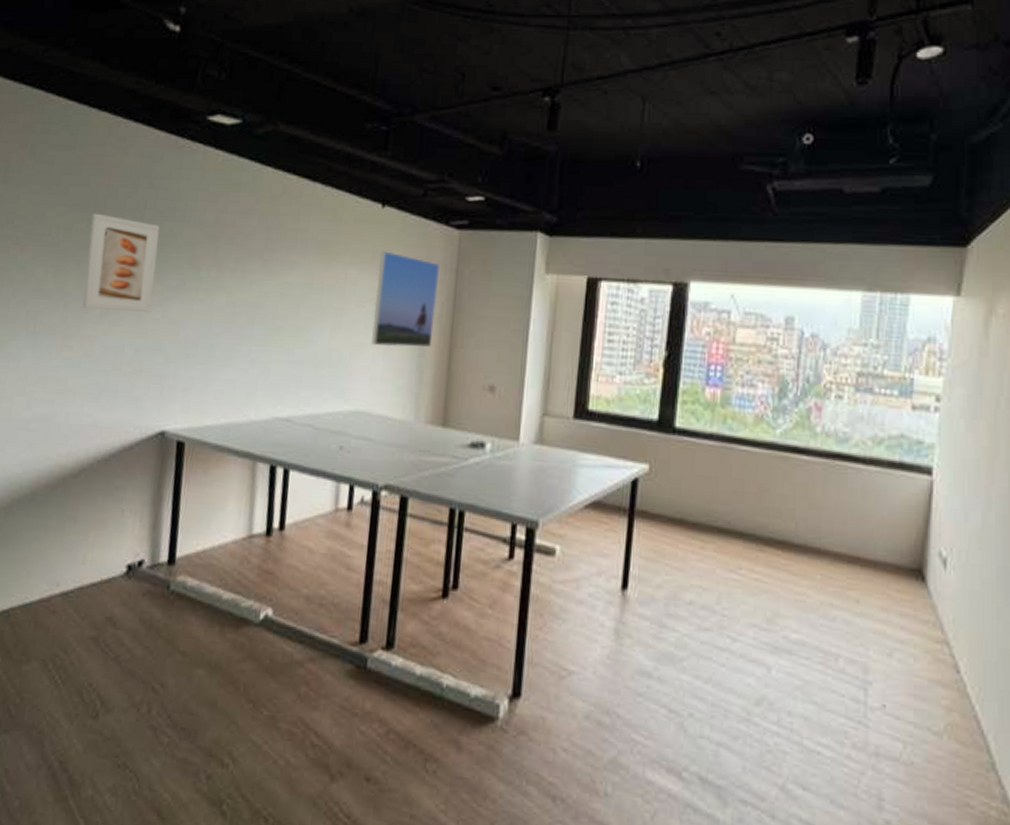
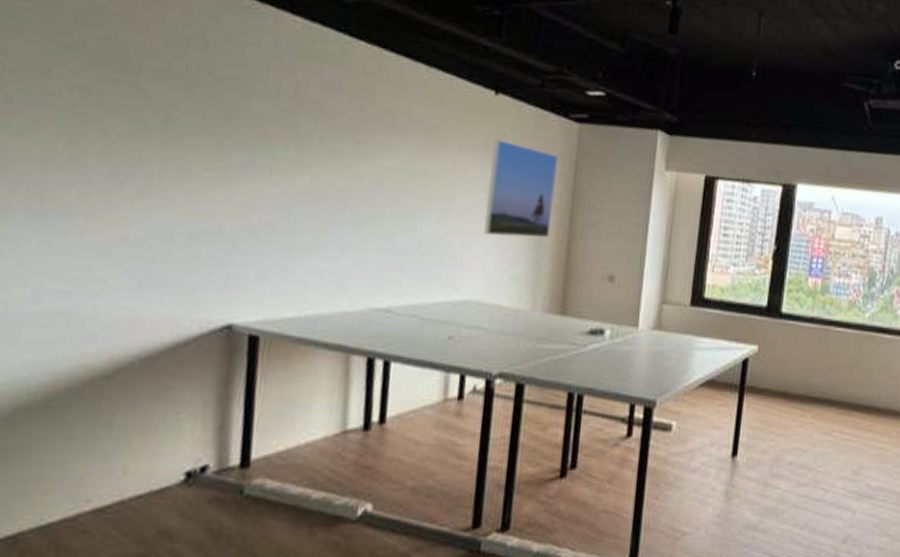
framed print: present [82,213,160,312] -> none [112,73,219,192]

